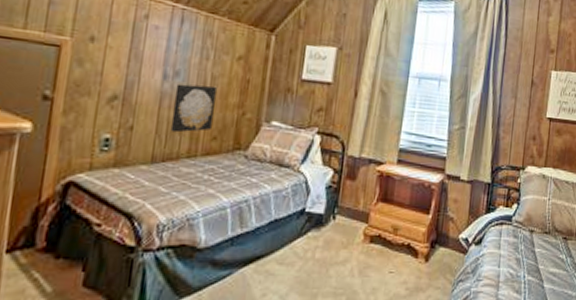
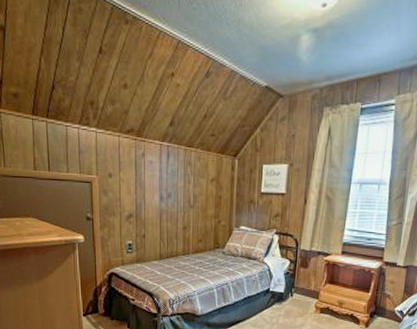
wall art: present [170,83,216,133] -> none [169,202,198,238]

